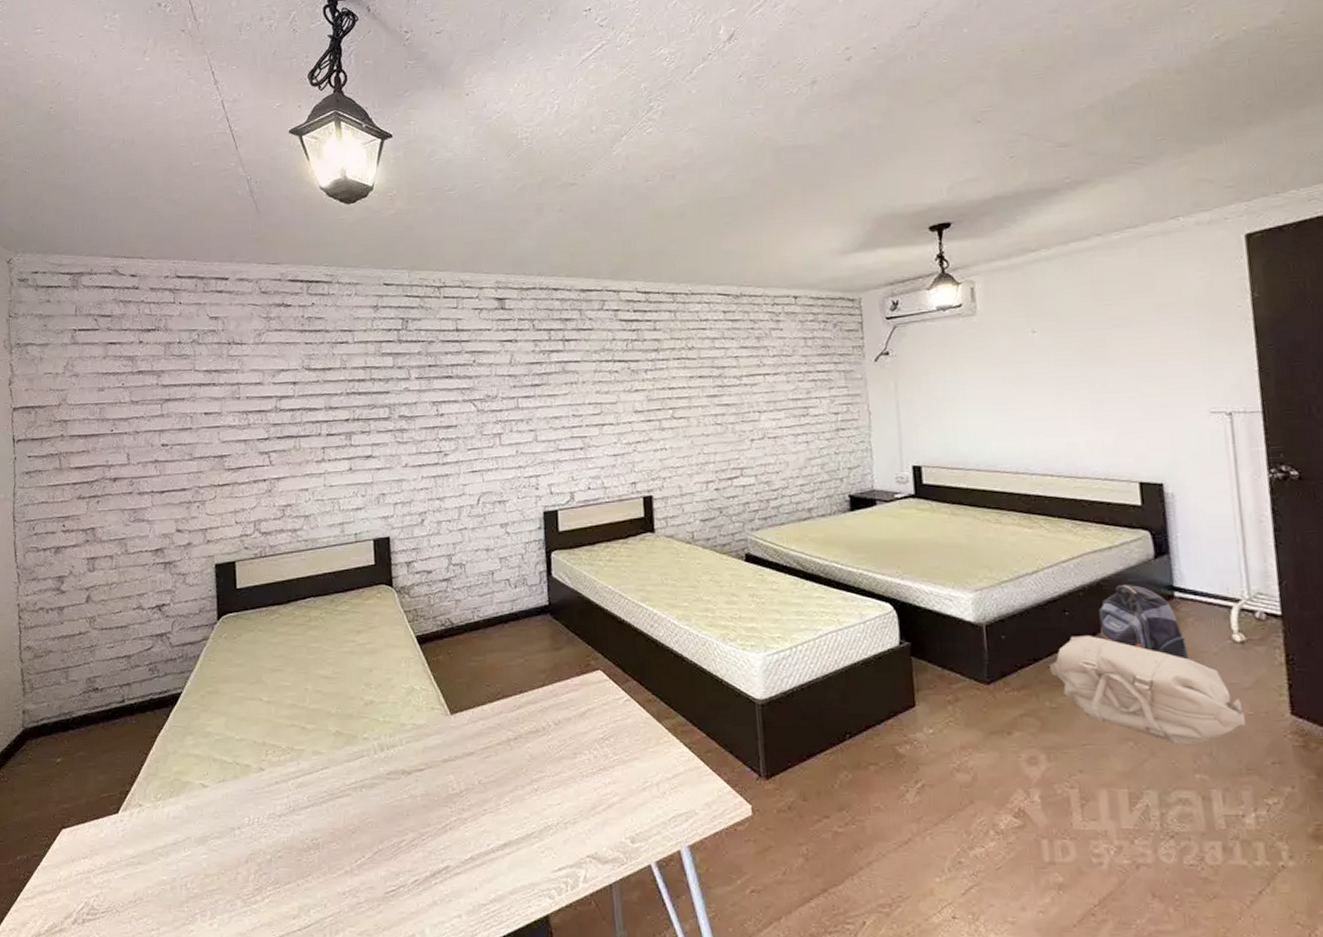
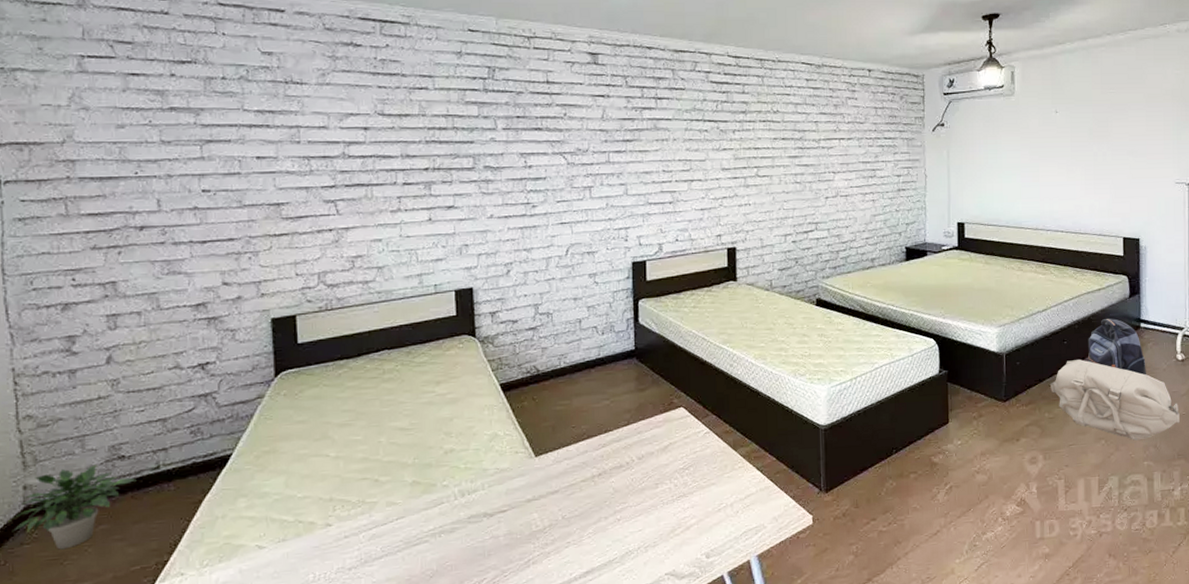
potted plant: none [11,695,107,772] -> present [8,465,137,550]

